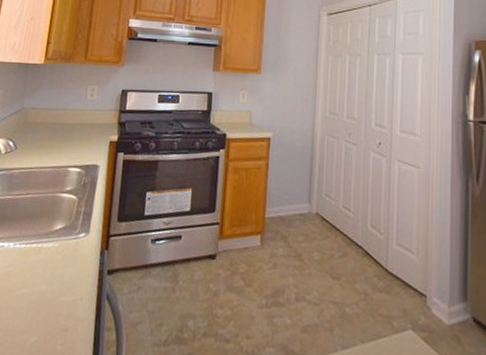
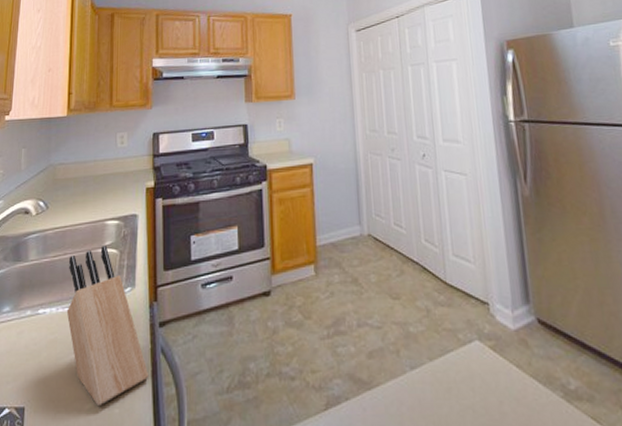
knife block: none [23,191,93,341] -> present [66,246,149,407]

